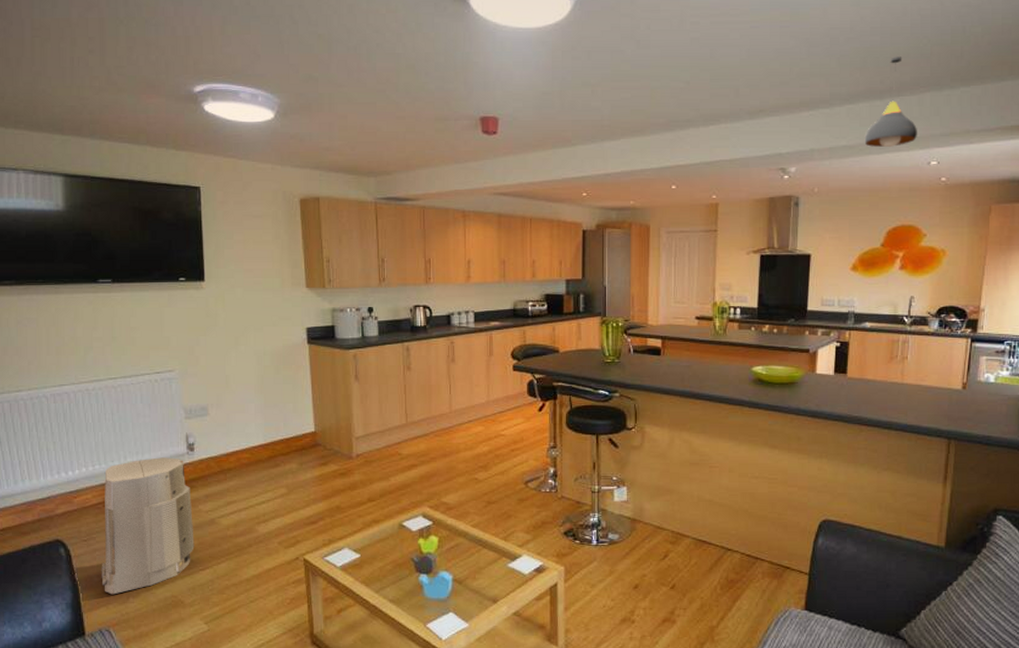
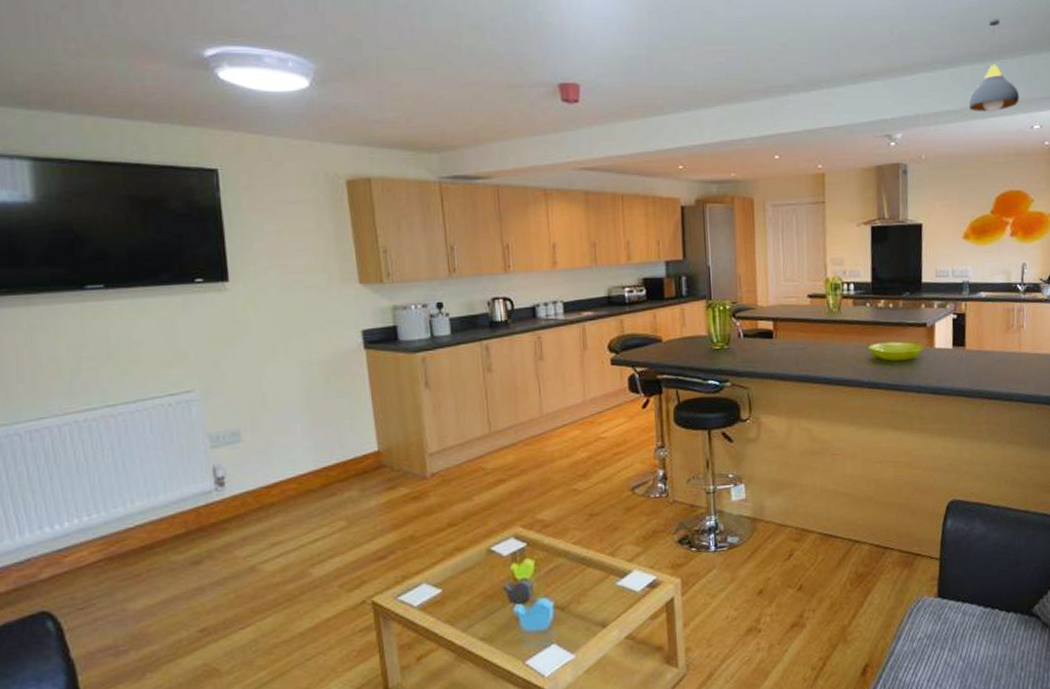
air purifier: present [101,457,195,595] -> none [105,496,231,672]

